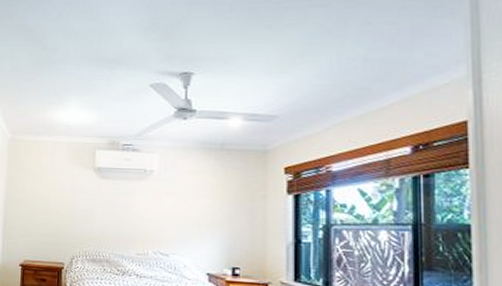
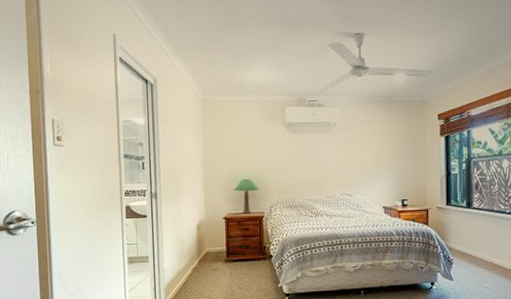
table lamp: none [32,225,61,263] -> present [233,179,259,214]

